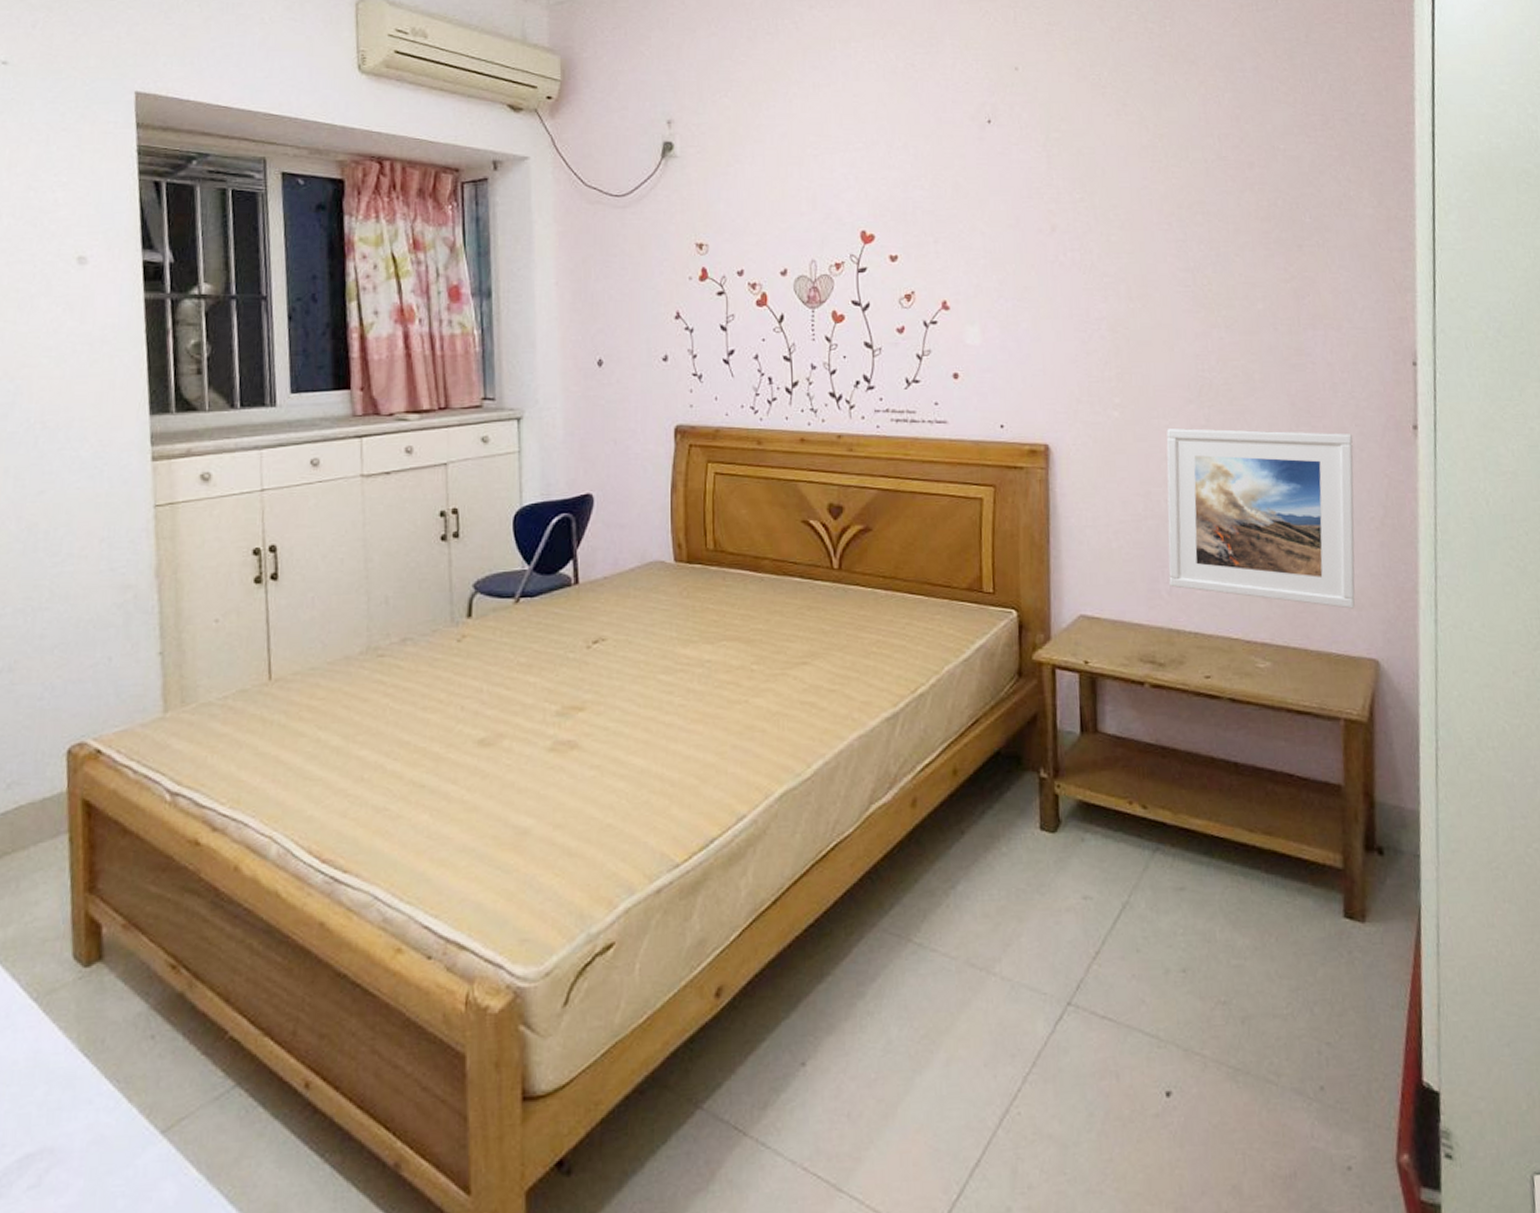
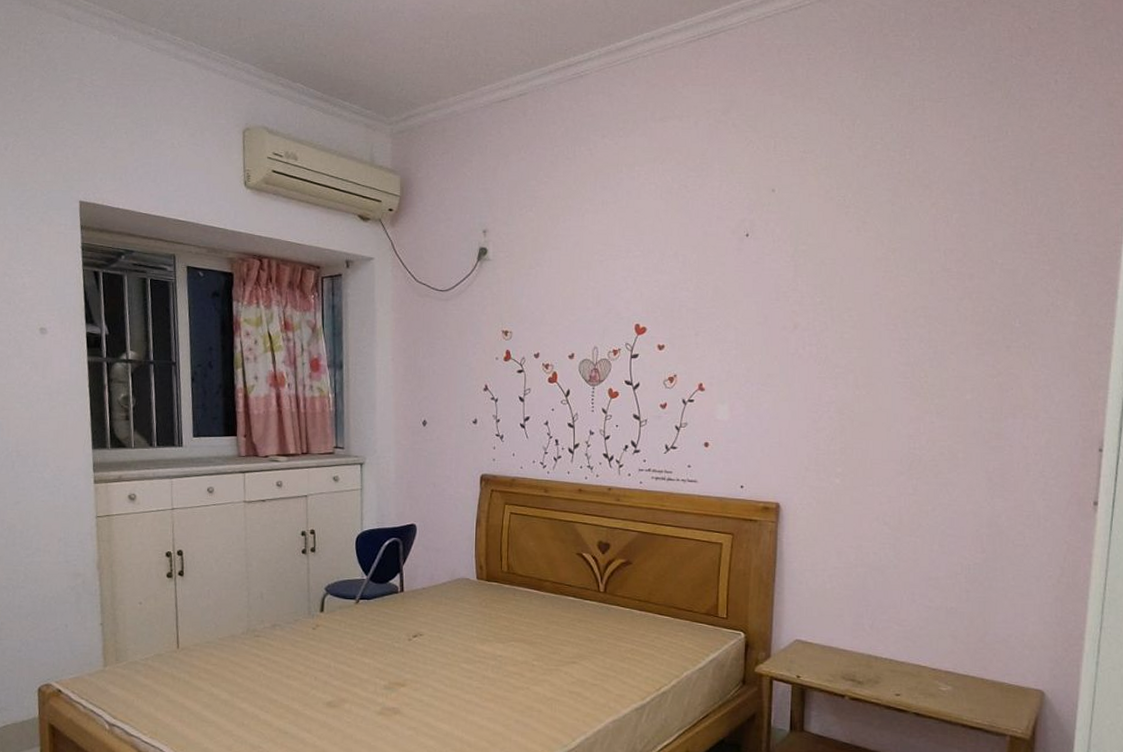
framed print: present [1166,428,1356,609] -> none [872,495,1040,649]

